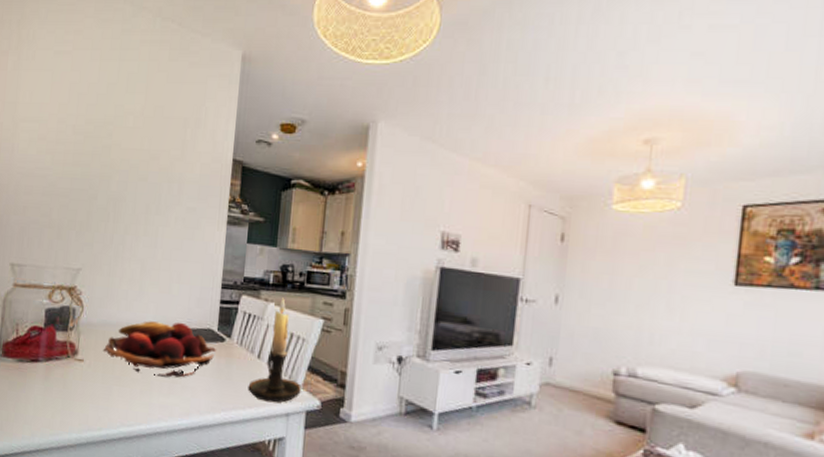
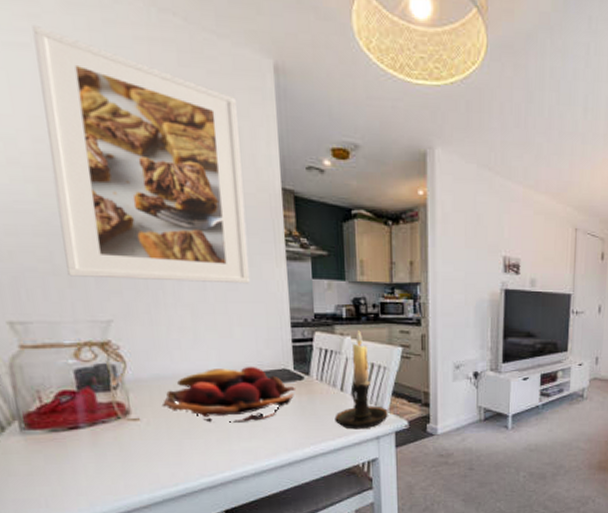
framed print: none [59,37,207,245] -> present [32,24,250,284]

